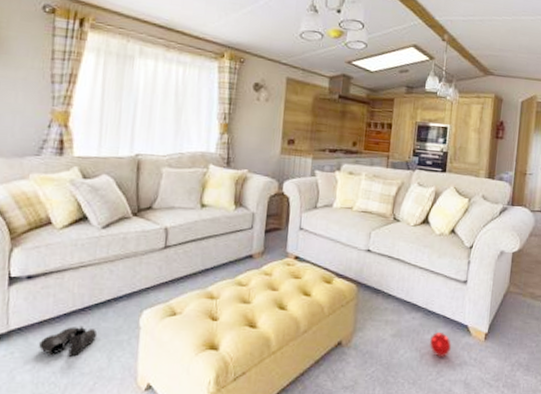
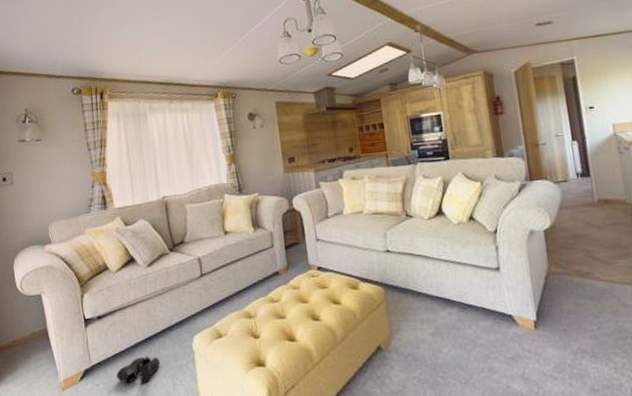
ball: present [429,331,452,357] -> none [472,325,500,352]

